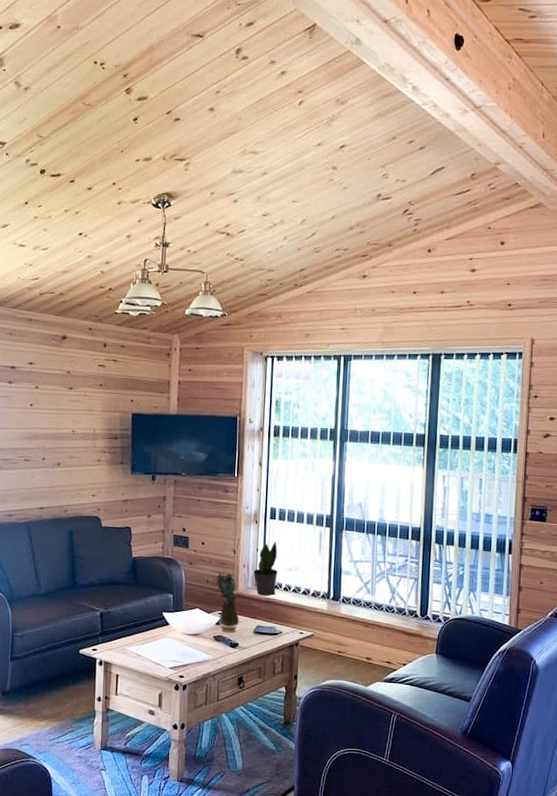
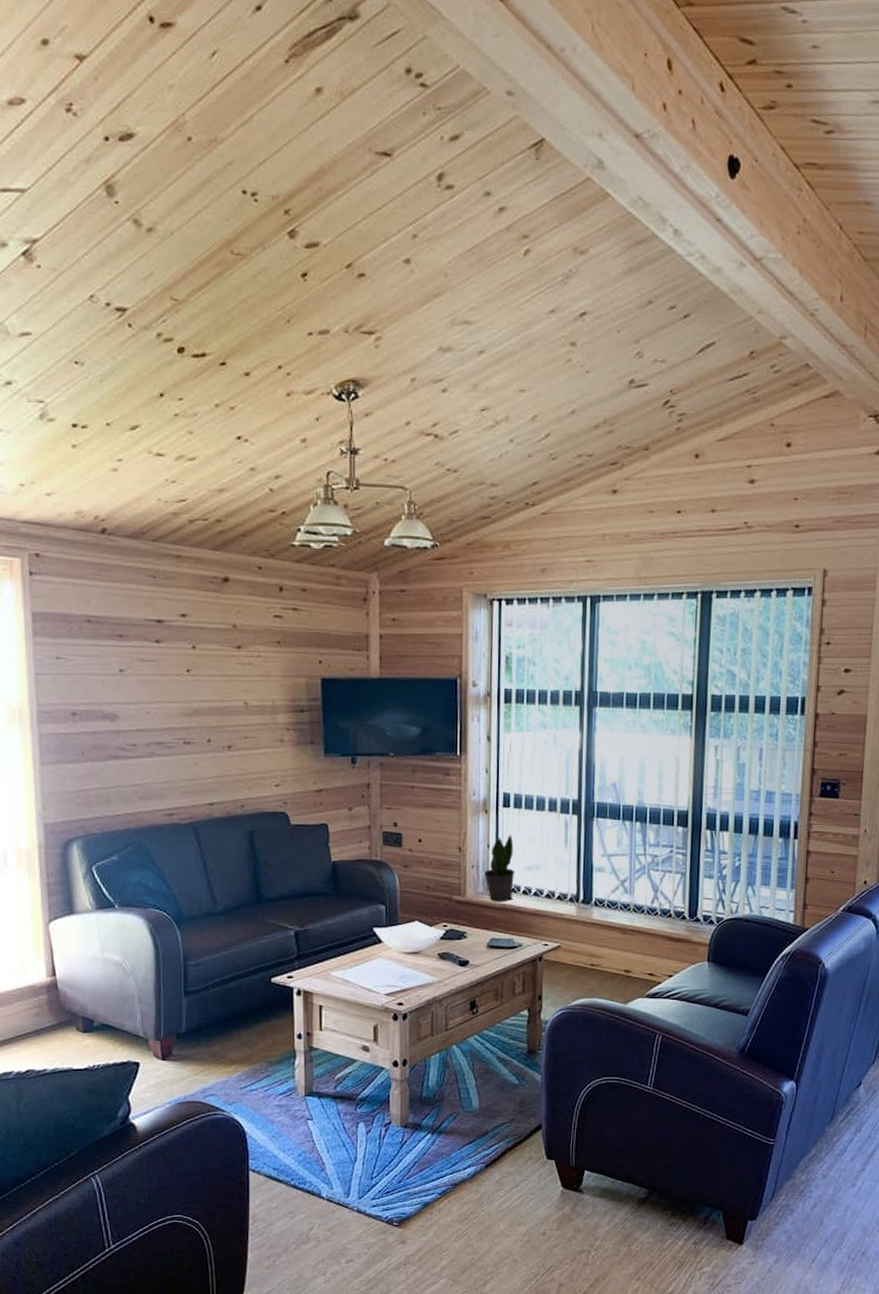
vase: present [215,572,239,633] -> none [438,875,469,949]

